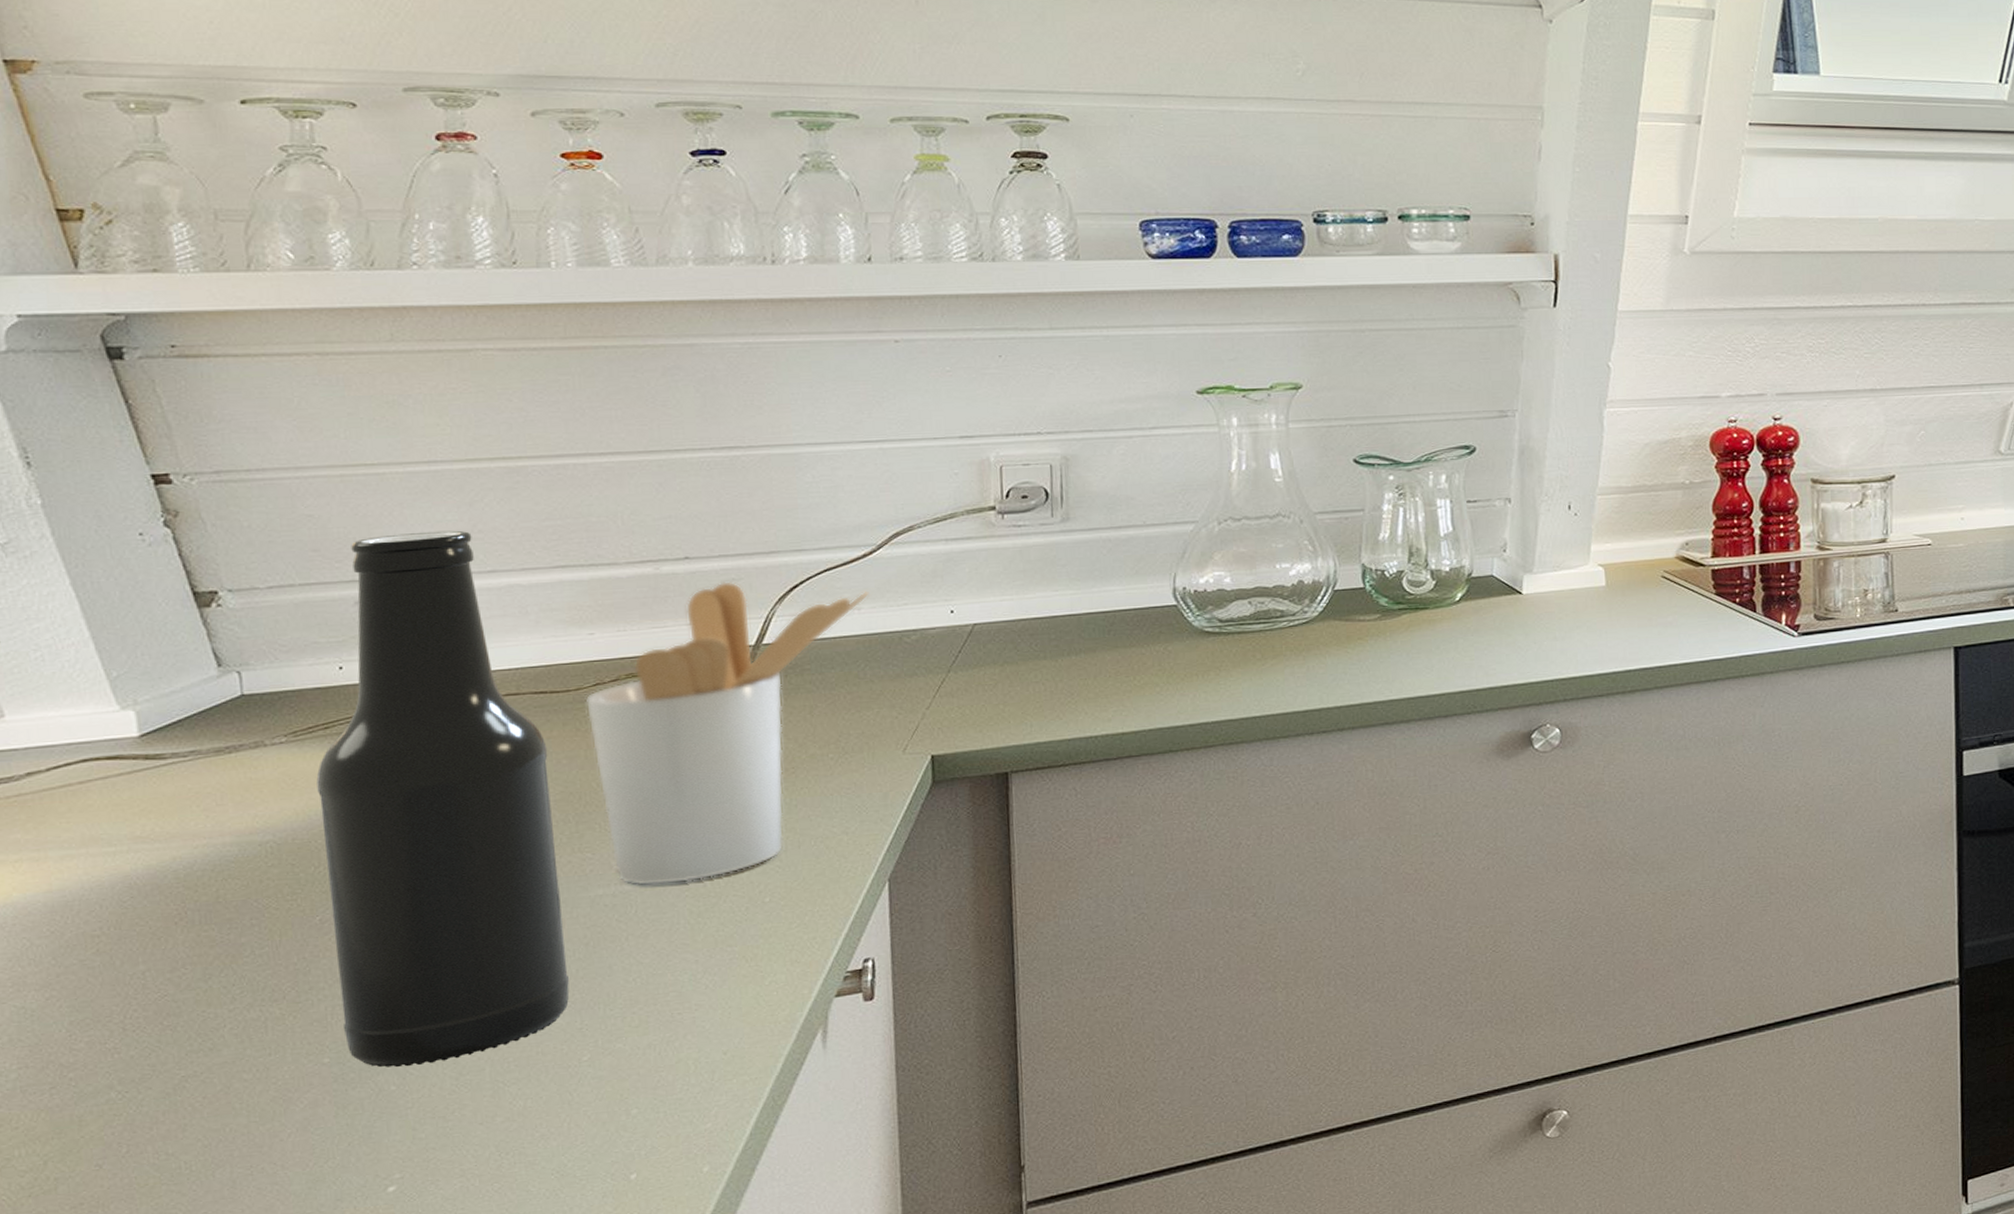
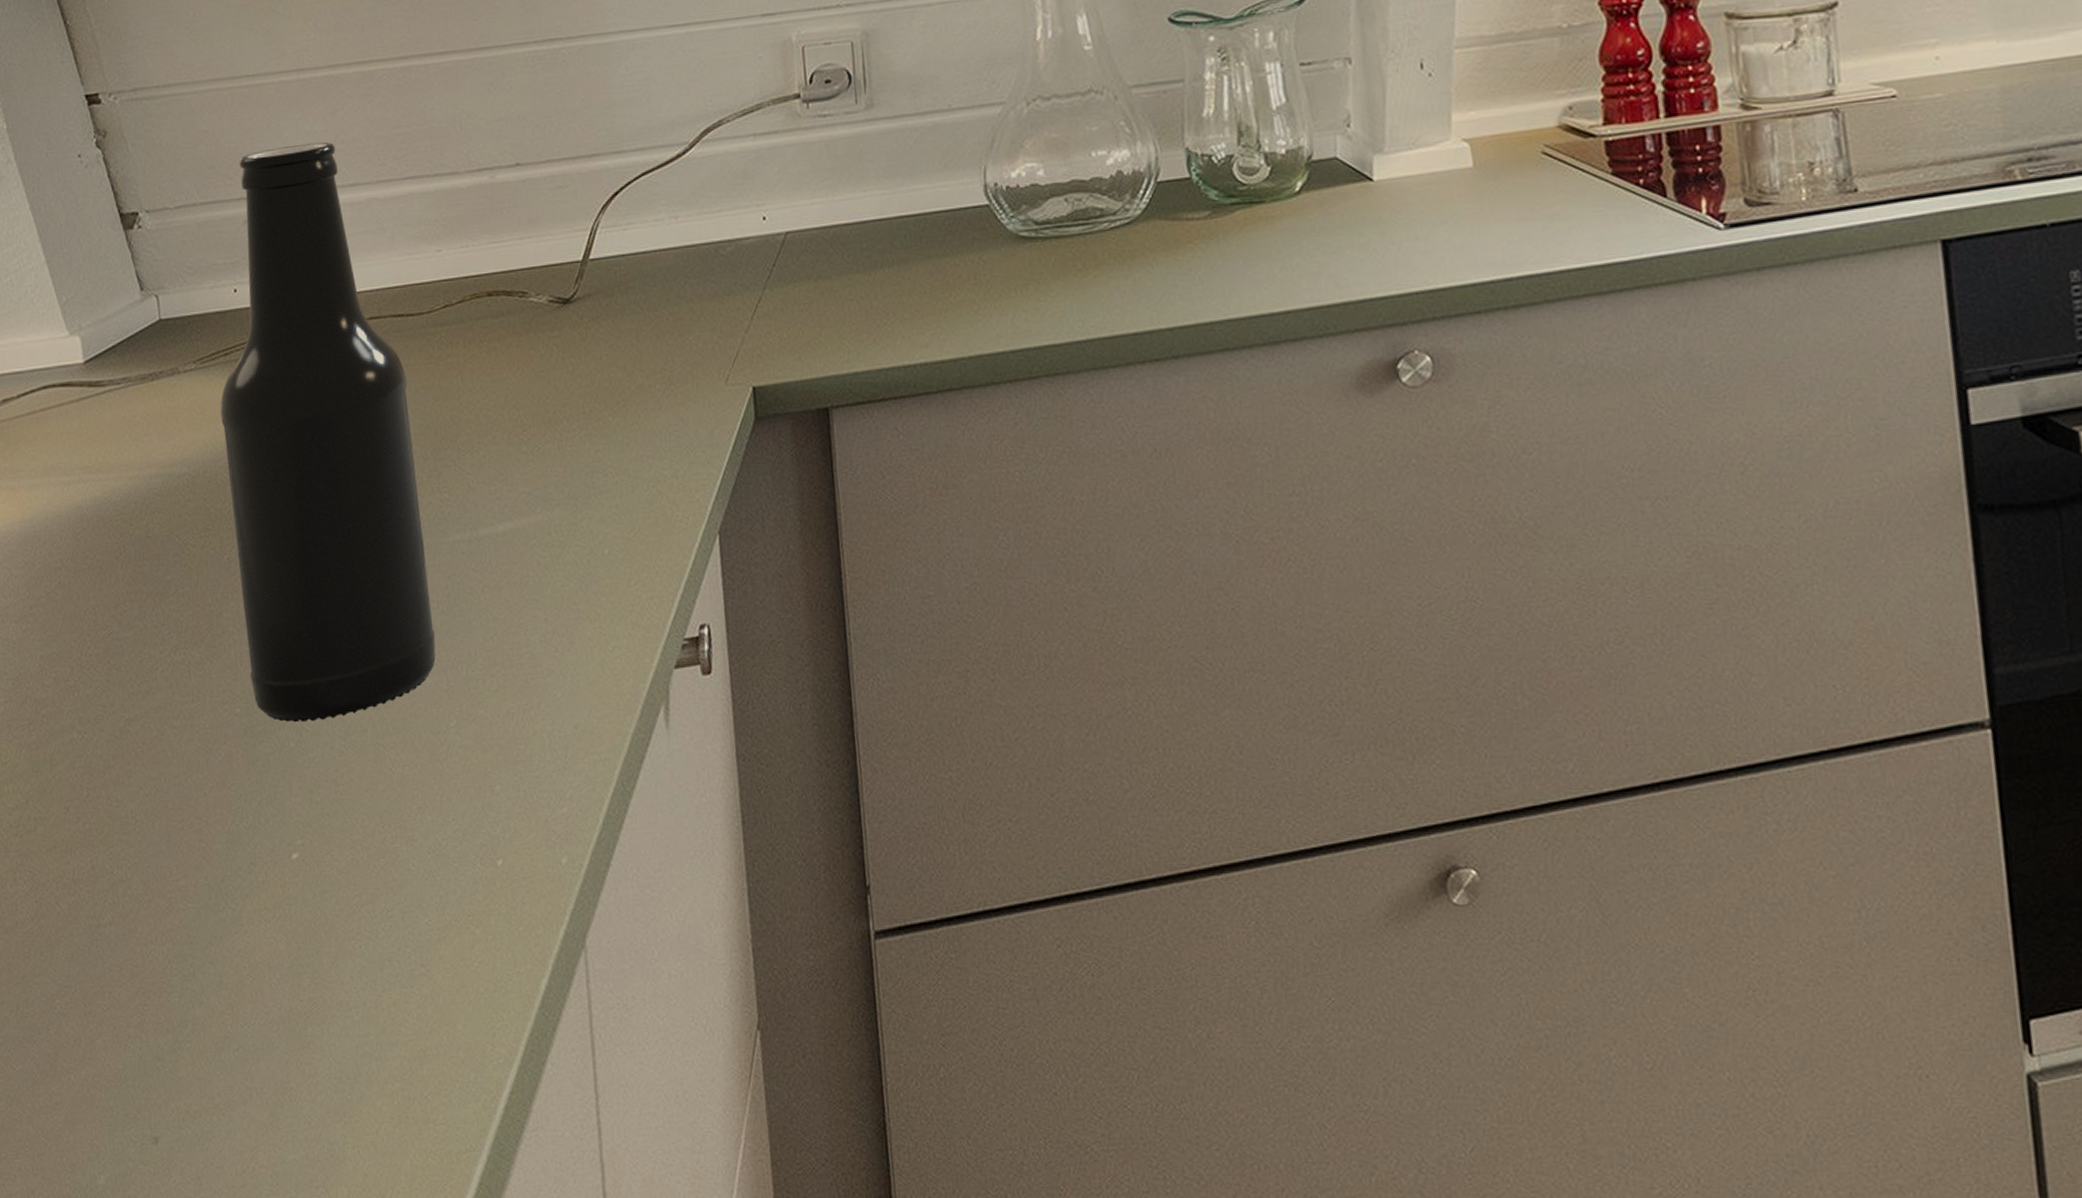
utensil holder: present [585,581,869,886] -> none [436,189,685,532]

